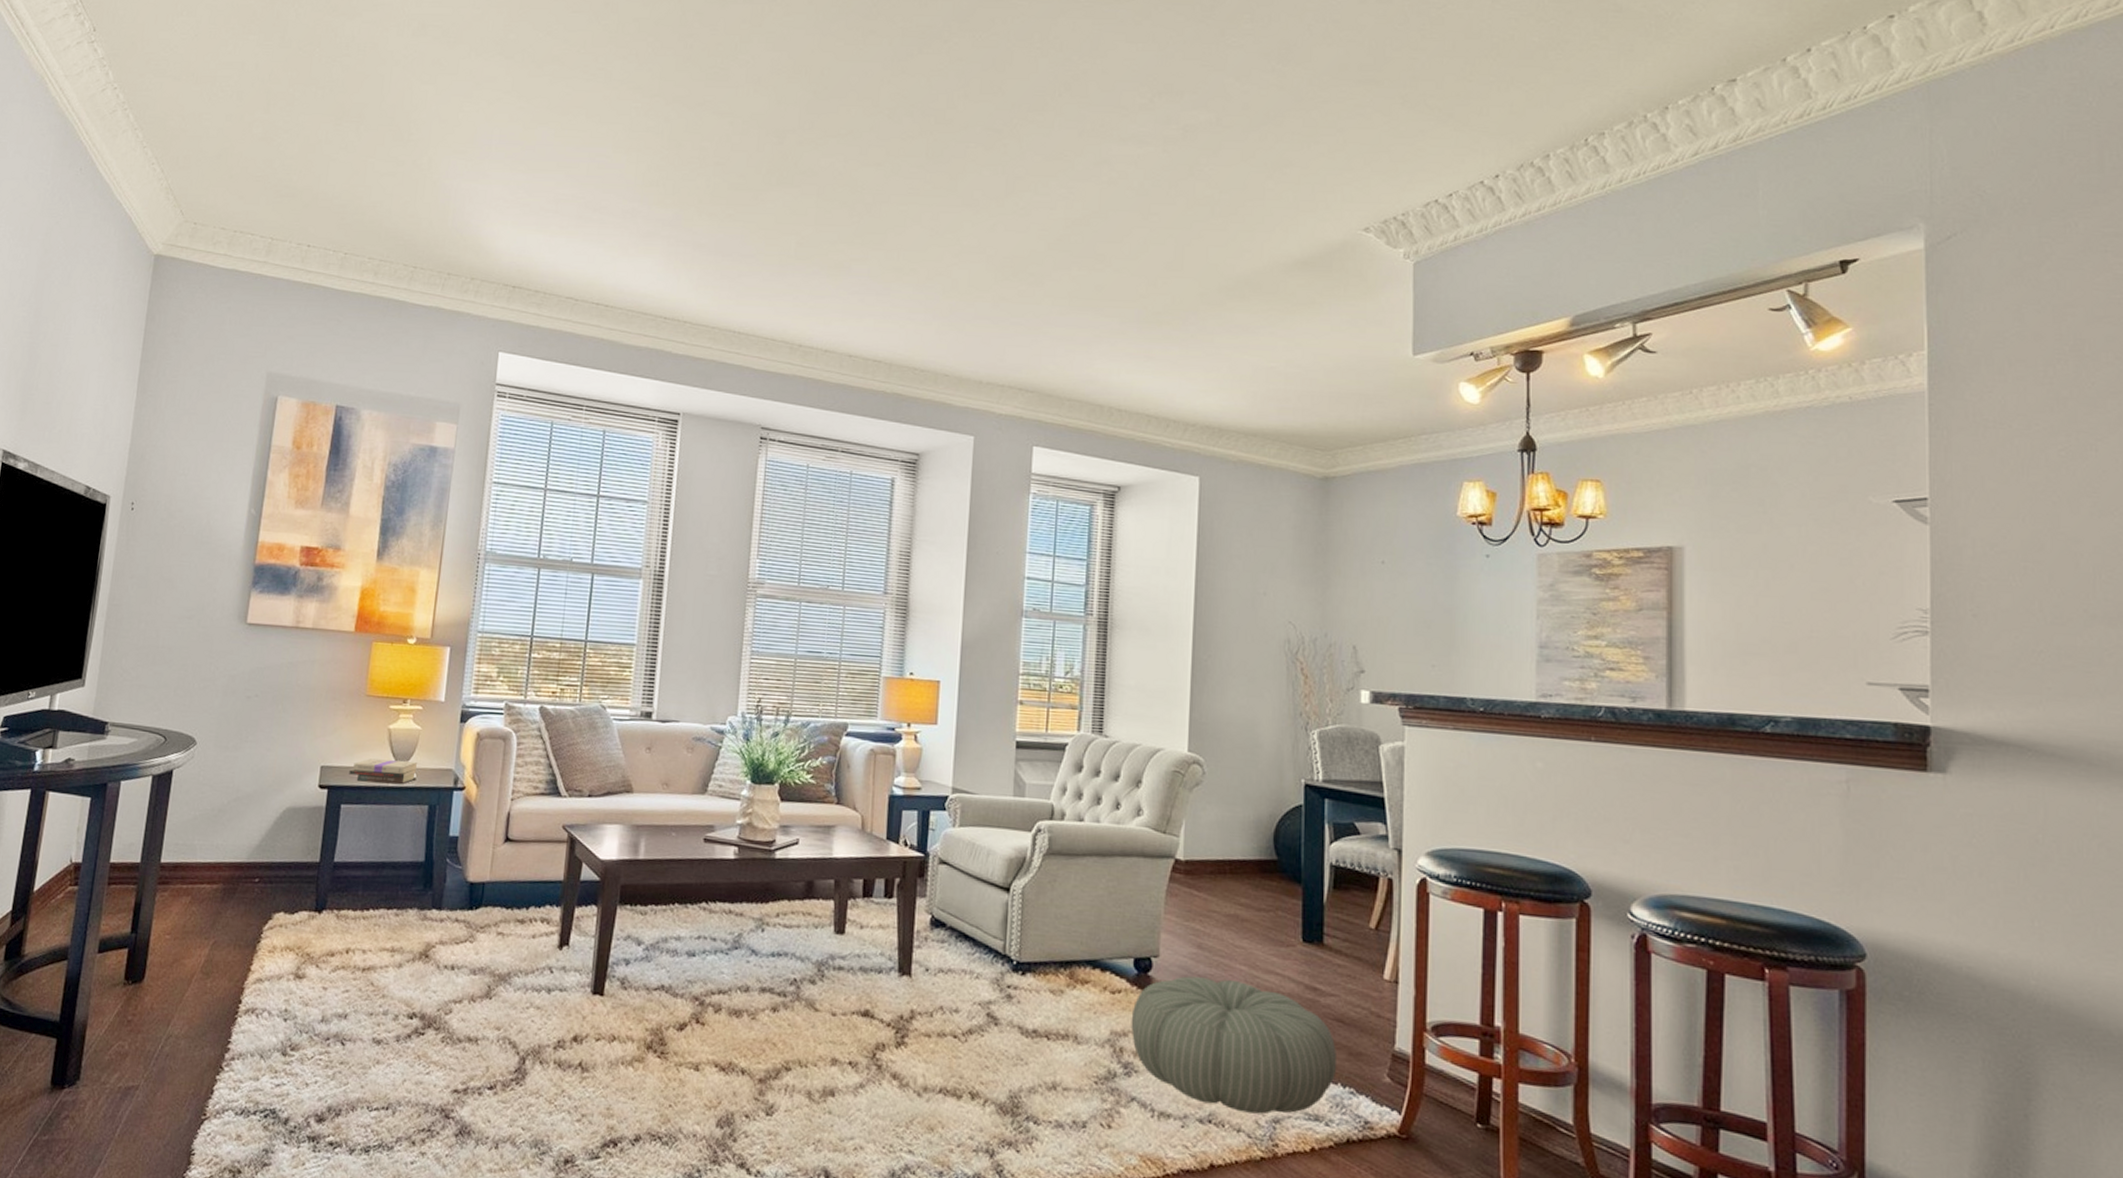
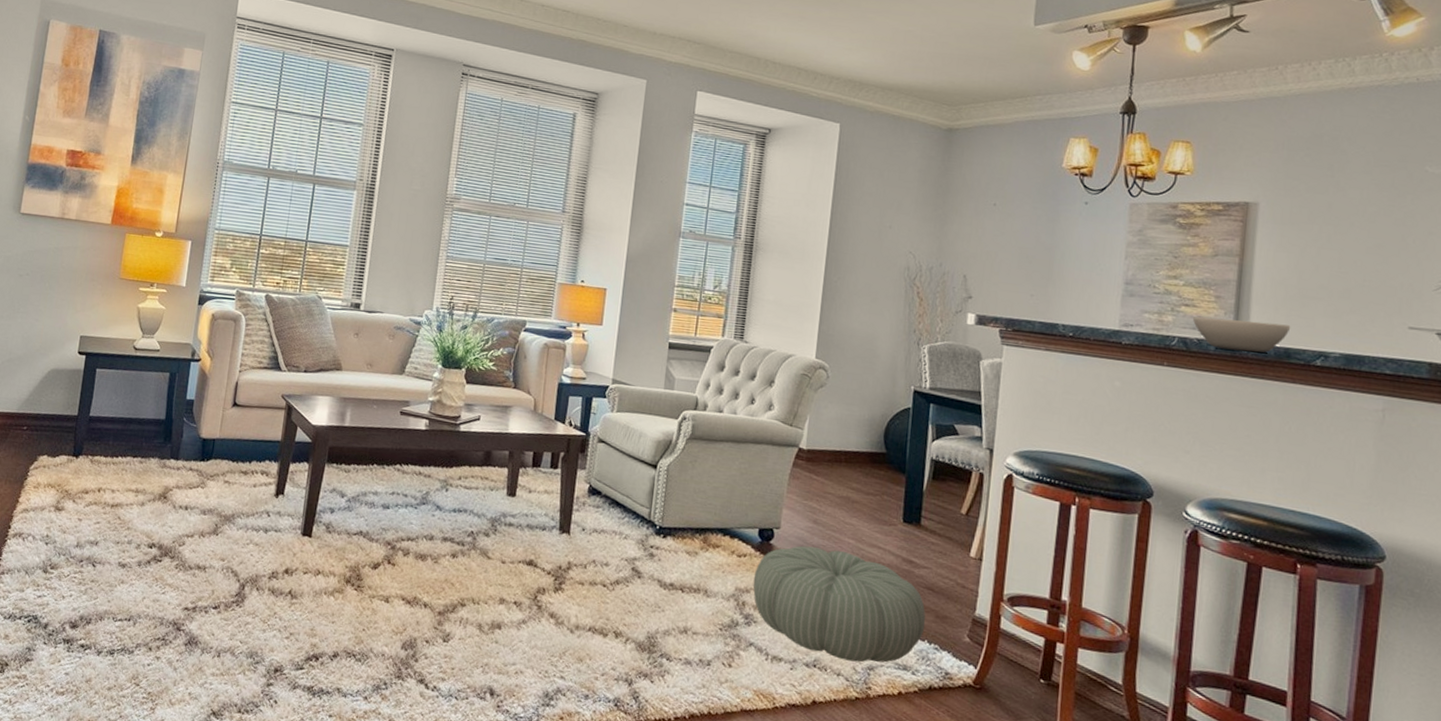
books: present [349,758,418,784] -> none [104,331,162,354]
soup bowl: none [1619,681,1733,721] -> present [1192,316,1291,354]

